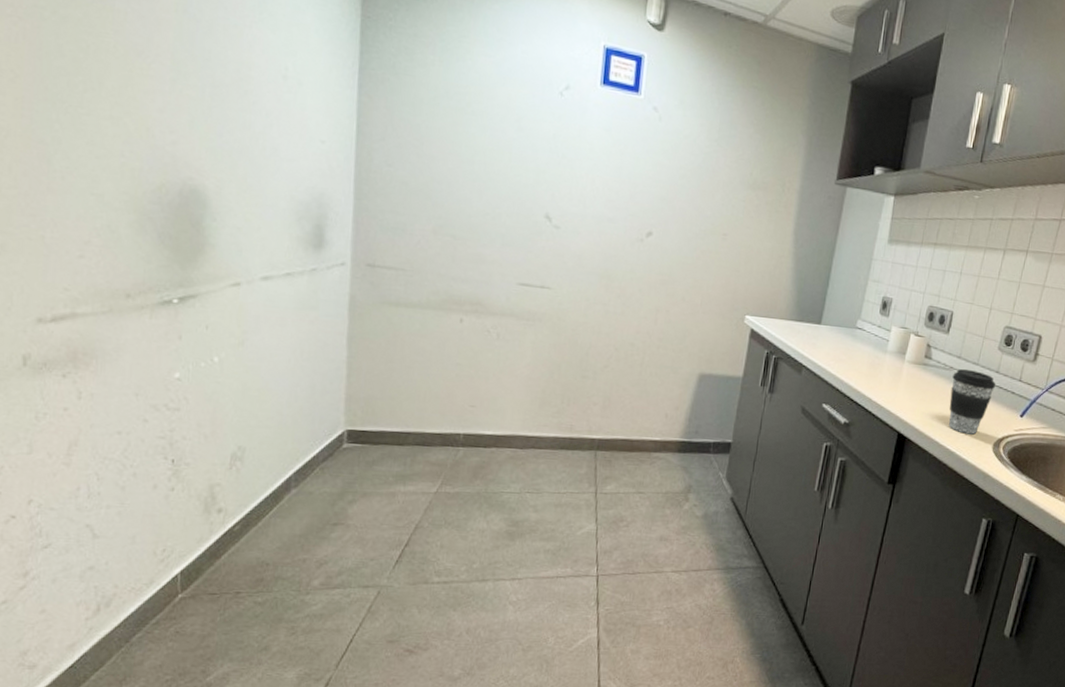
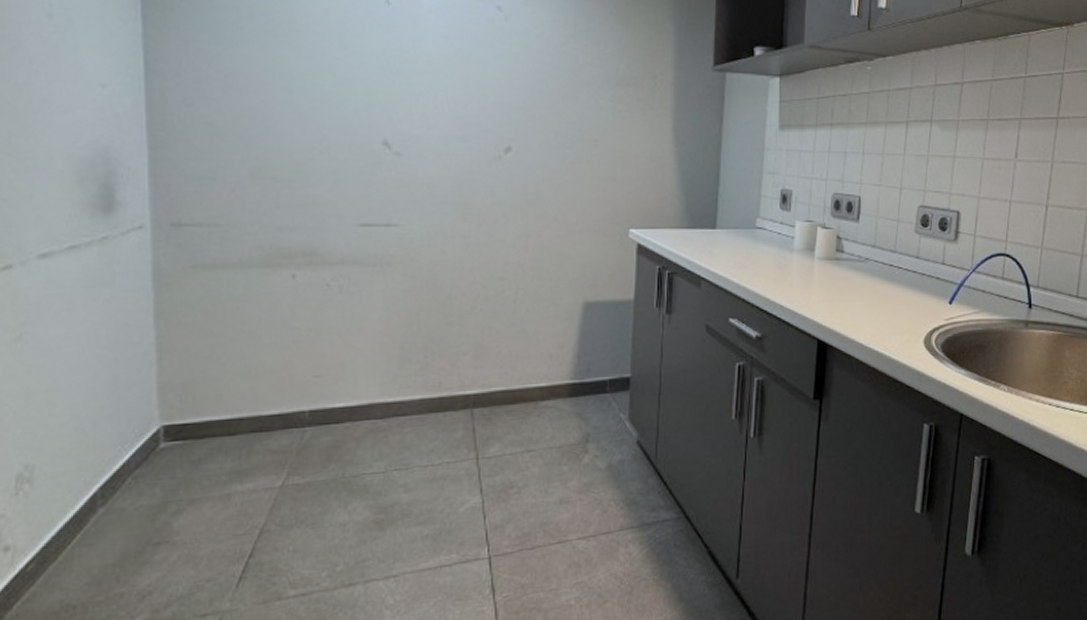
coffee cup: present [949,368,996,435] -> none [869,258,918,331]

